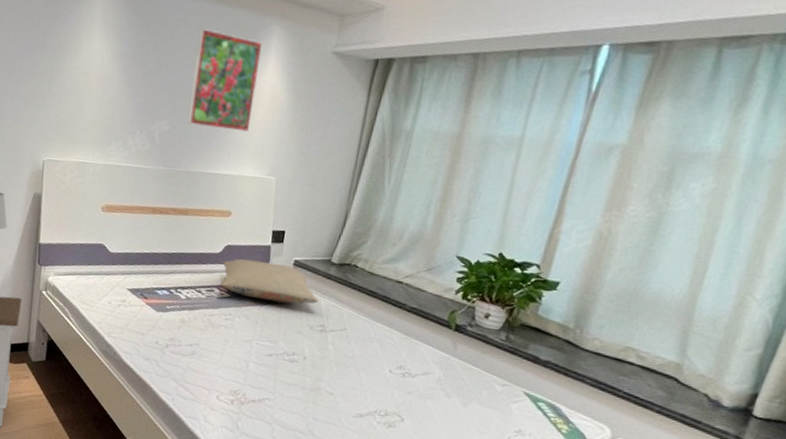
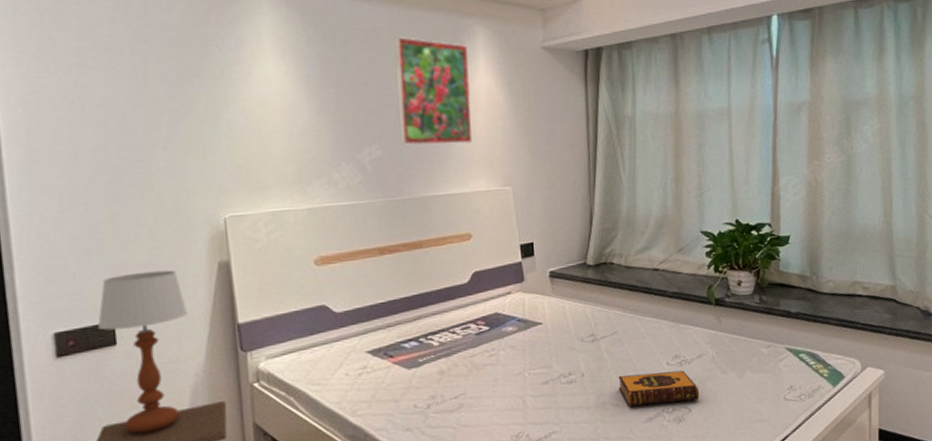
pillow: present [221,258,319,304] -> none [473,279,584,325]
hardback book: none [336,369,417,413] -> present [618,370,700,406]

